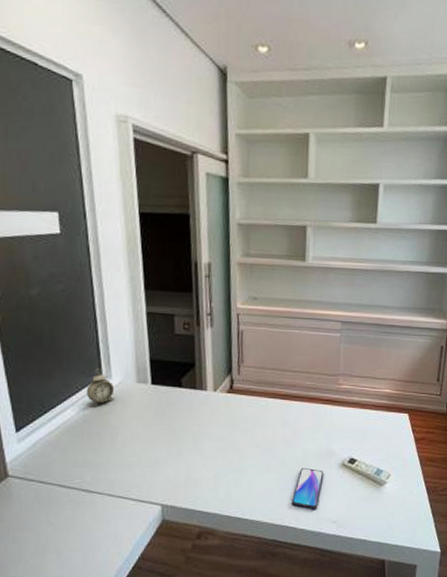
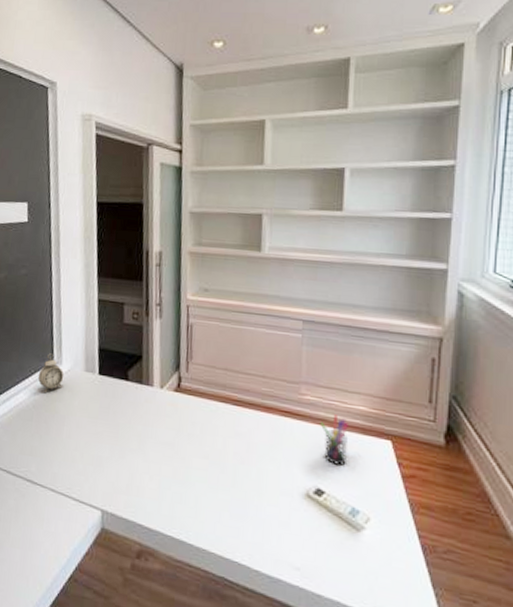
smartphone: present [292,467,324,509] -> none [244,491,284,547]
pen holder: none [354,398,377,438] -> present [320,414,350,466]

